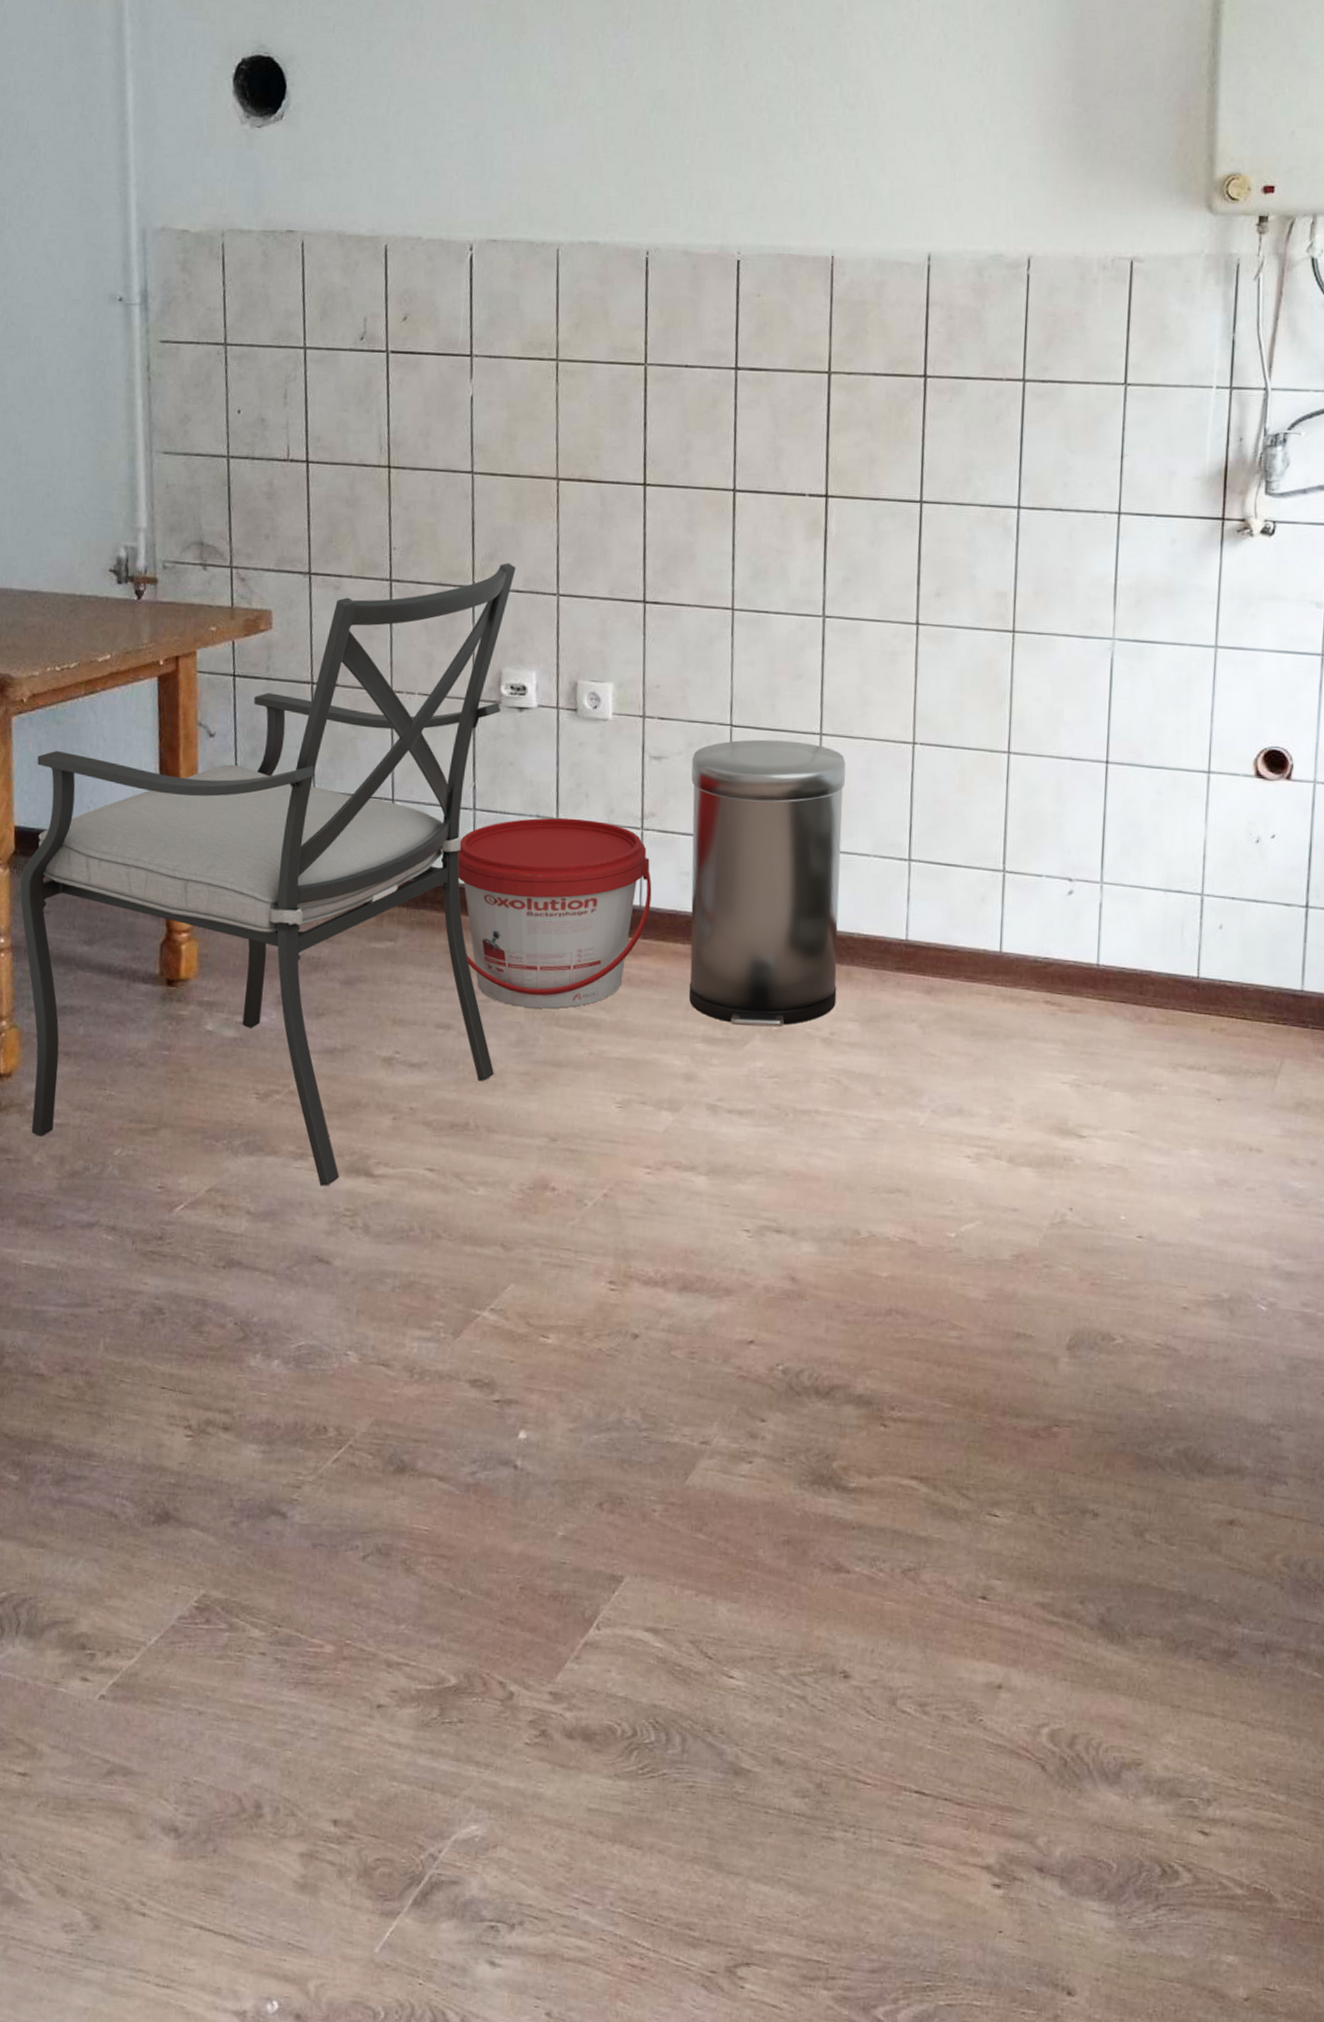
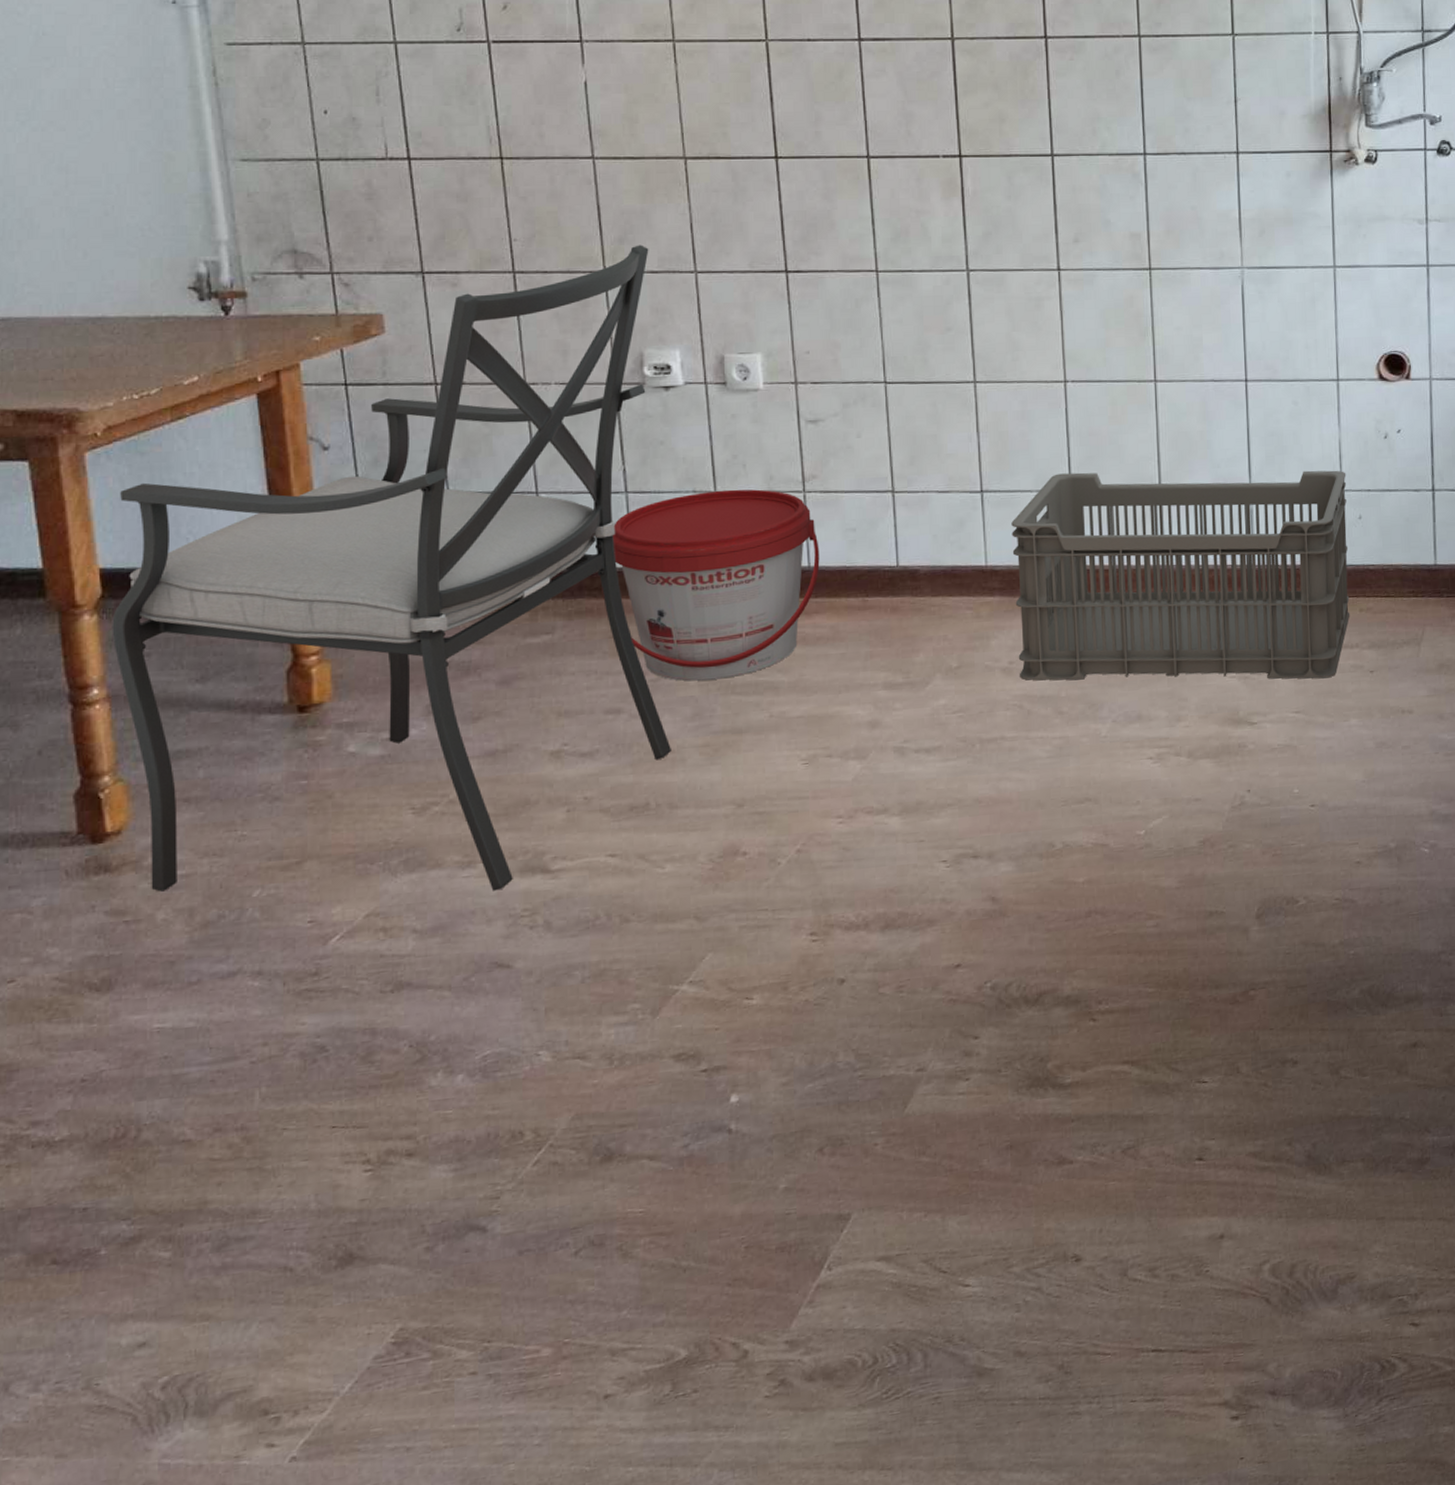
pedal bin: present [689,739,846,1027] -> none [848,391,1012,669]
plastic crate: none [840,840,1209,1100] -> present [1011,470,1350,681]

